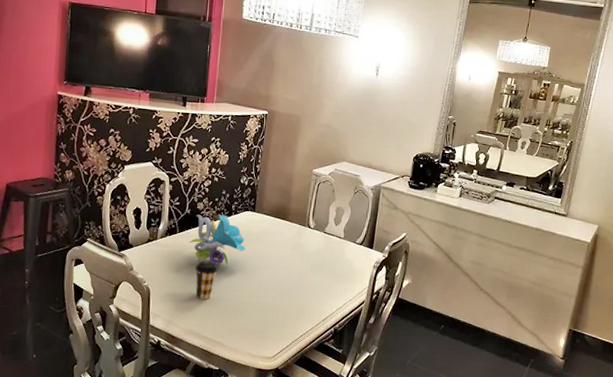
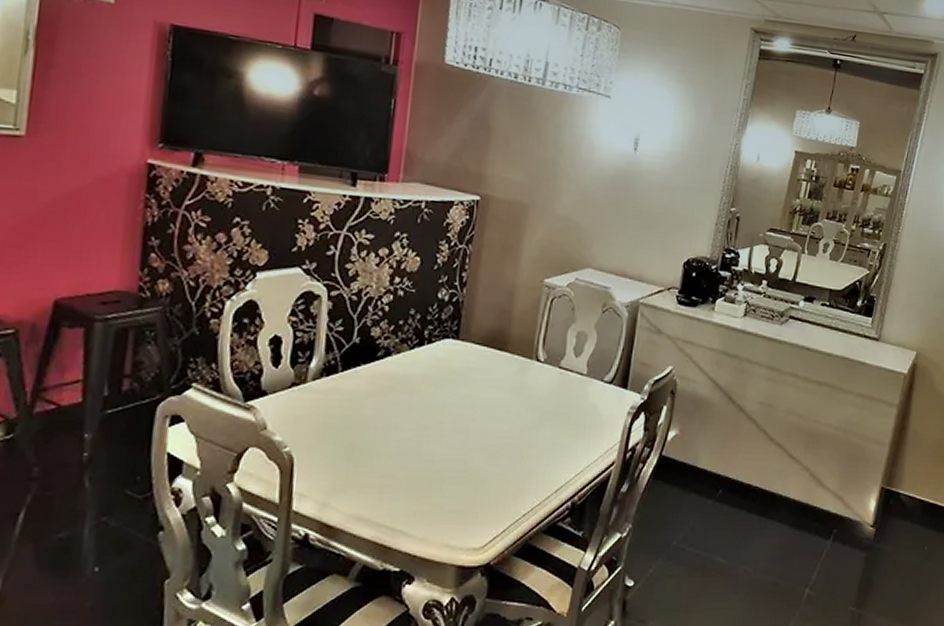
flower arrangement: present [189,215,247,268] -> none [357,344,445,421]
coffee cup: present [195,261,218,299] -> none [365,412,401,469]

